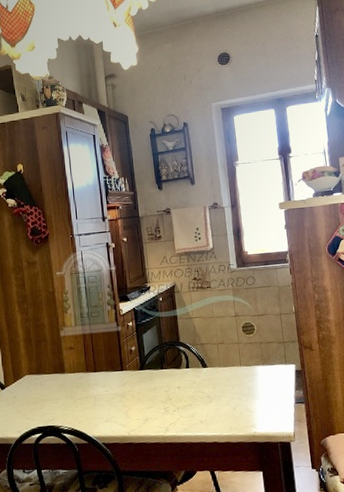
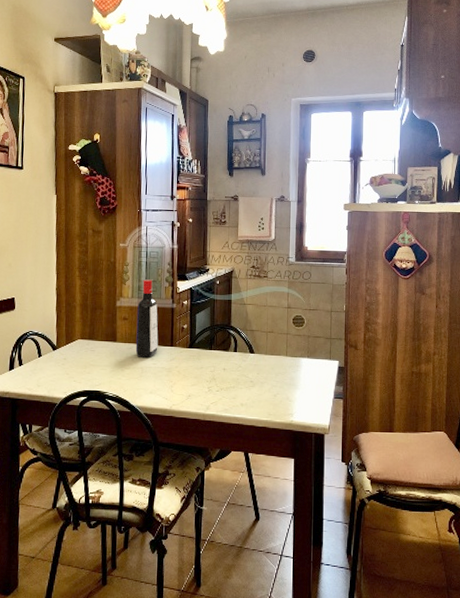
liquor bottle: none [82,305,109,386] -> present [135,279,159,358]

